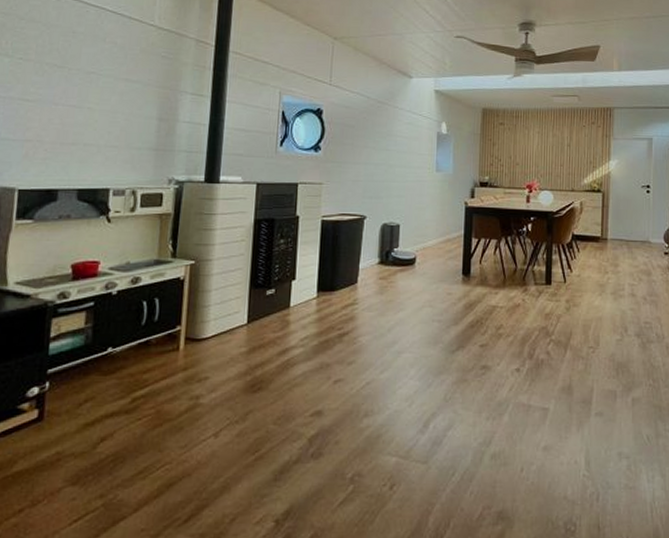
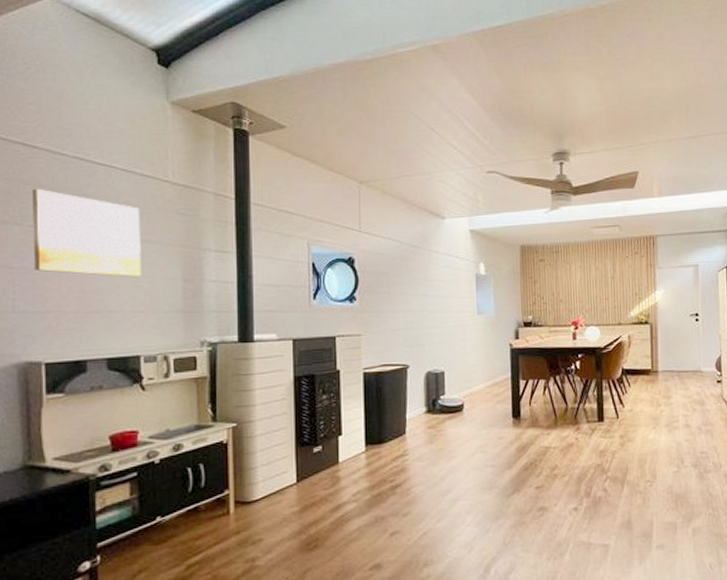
wall art: none [19,24,124,113] -> present [31,189,141,277]

